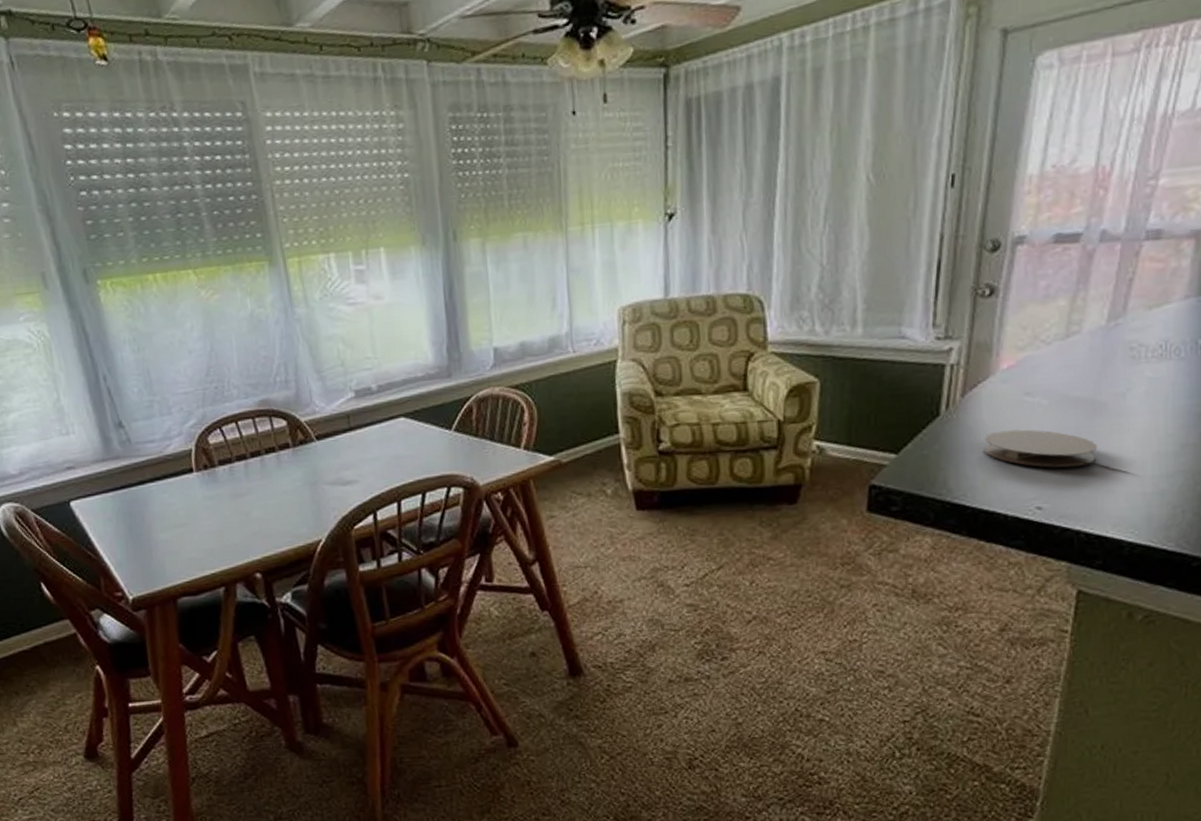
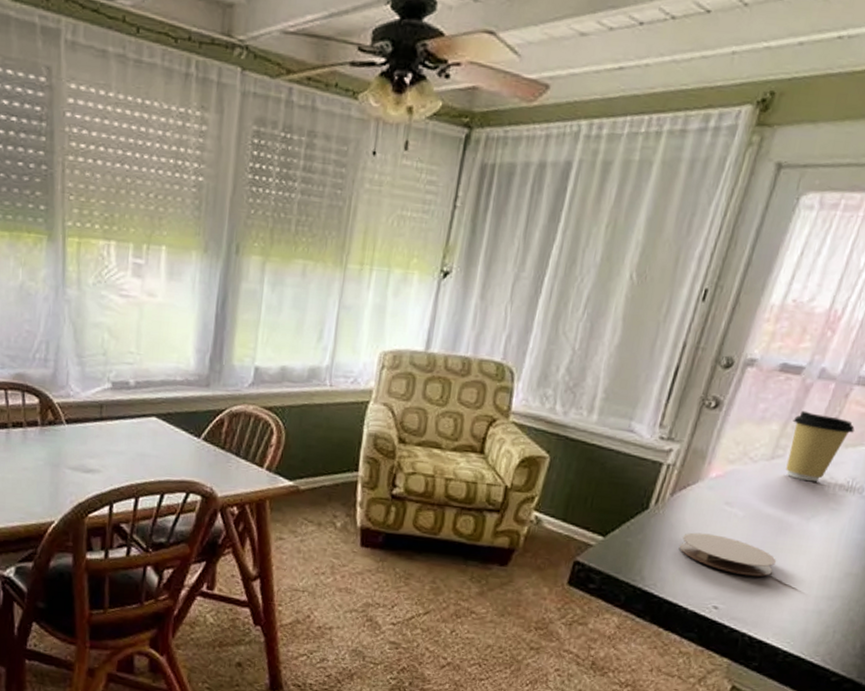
coffee cup: none [1081,279,1155,354] -> present [786,410,855,482]

